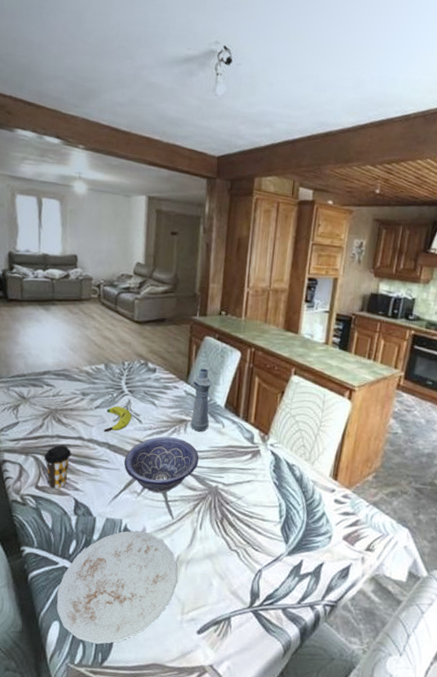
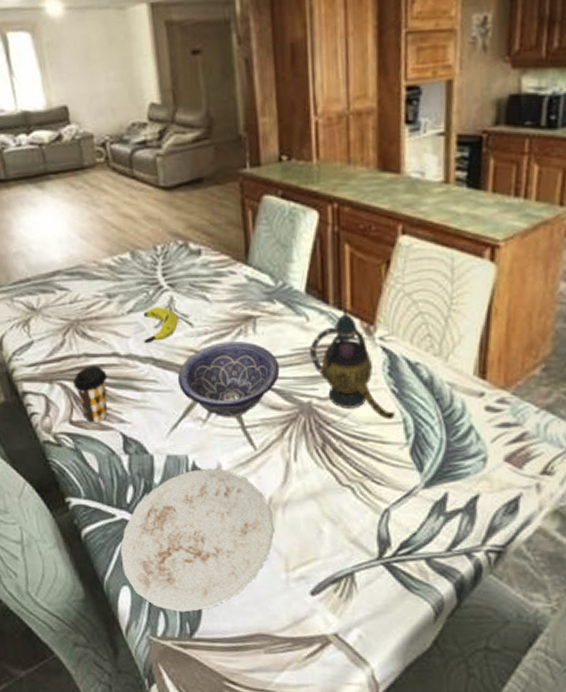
bottle: present [190,368,213,432] -> none [255,241,287,331]
teapot: none [222,421,274,504] -> present [310,308,395,420]

